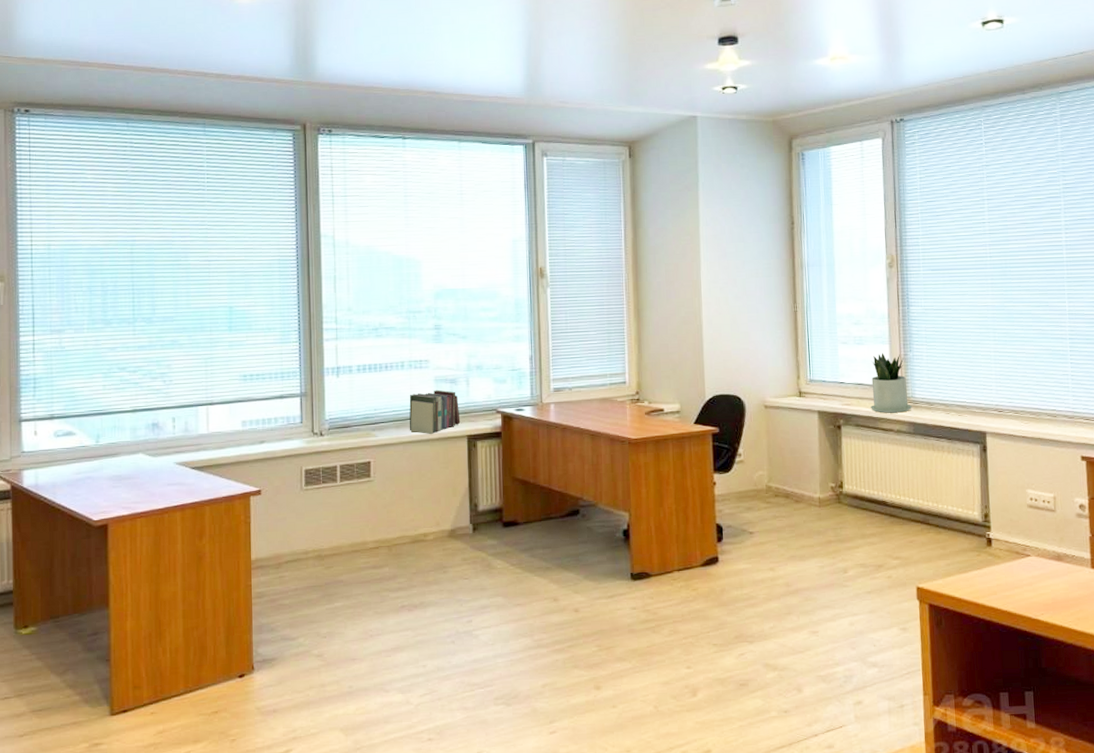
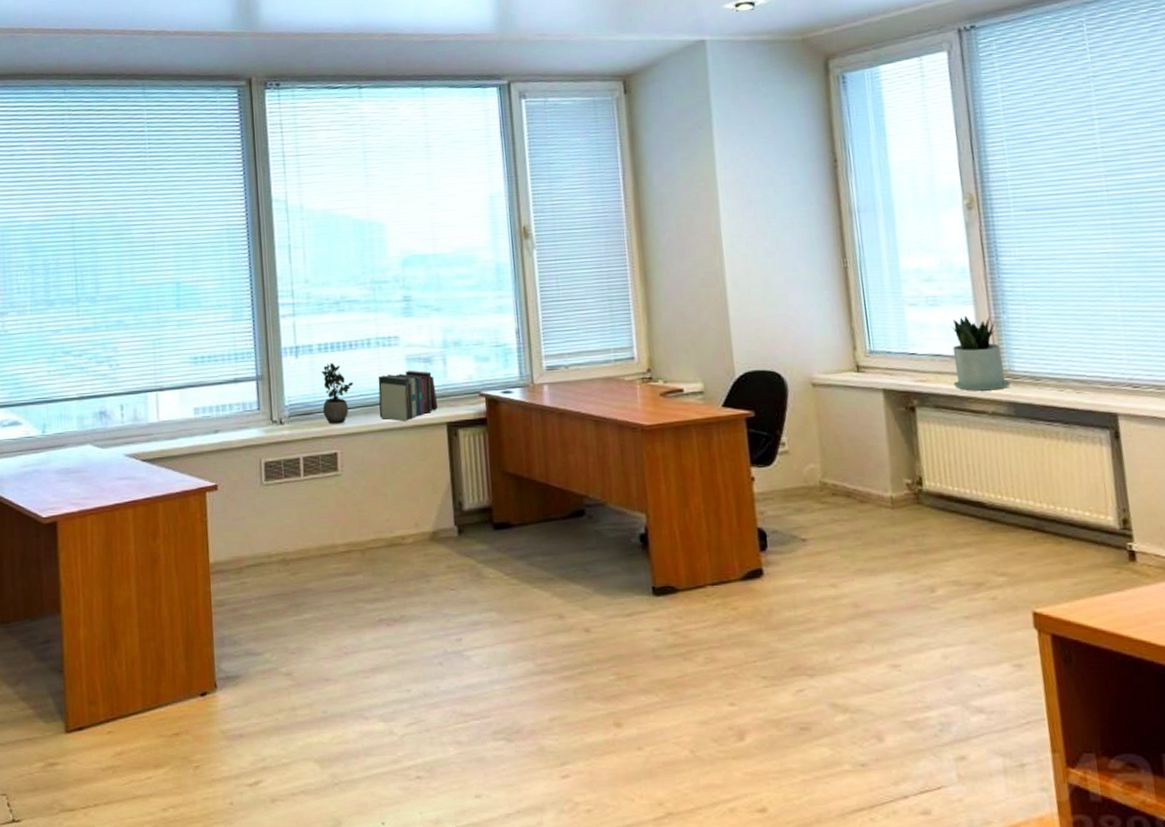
potted plant: none [359,382,388,436] -> present [321,362,354,424]

